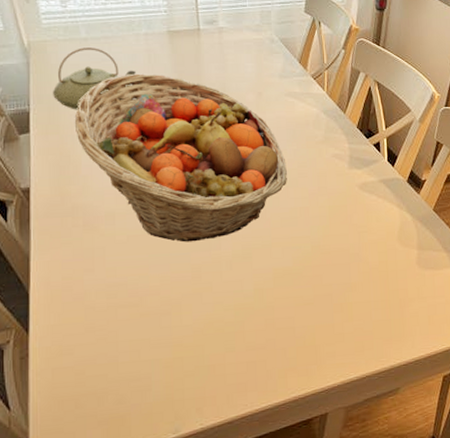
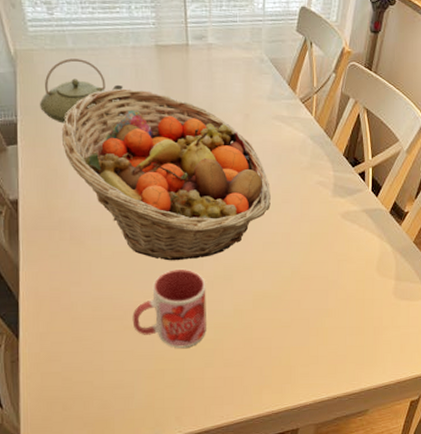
mug: none [148,250,226,333] -> present [132,270,206,348]

